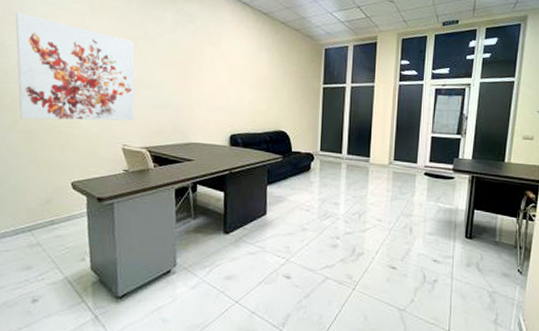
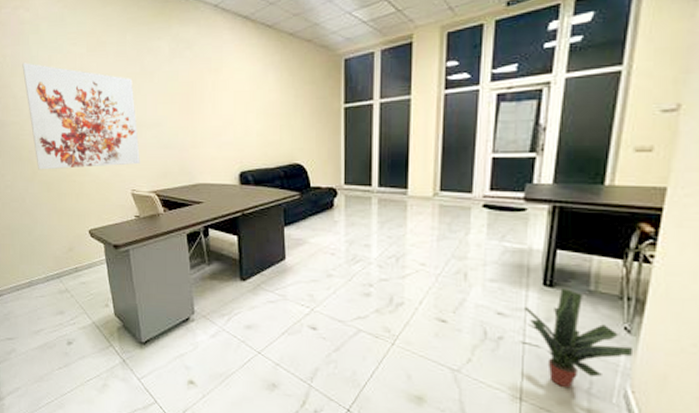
potted plant: none [448,239,523,320] -> present [519,287,632,389]

